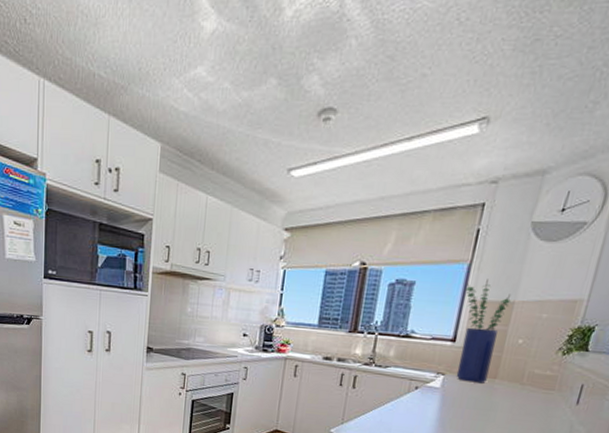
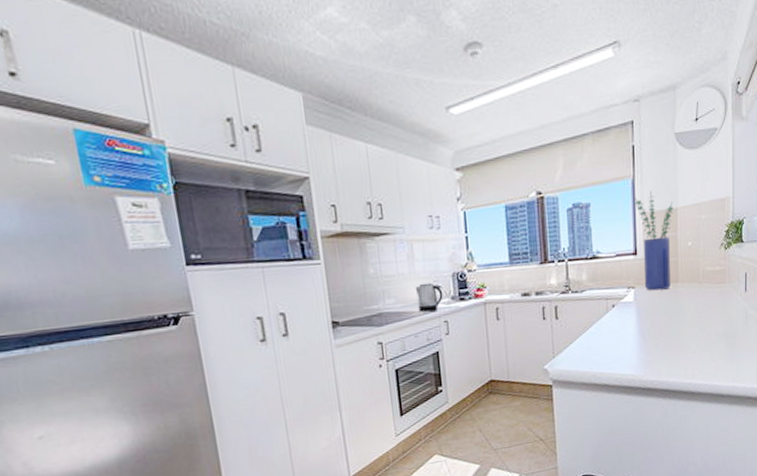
kettle: none [223,329,249,356] -> present [415,282,443,313]

